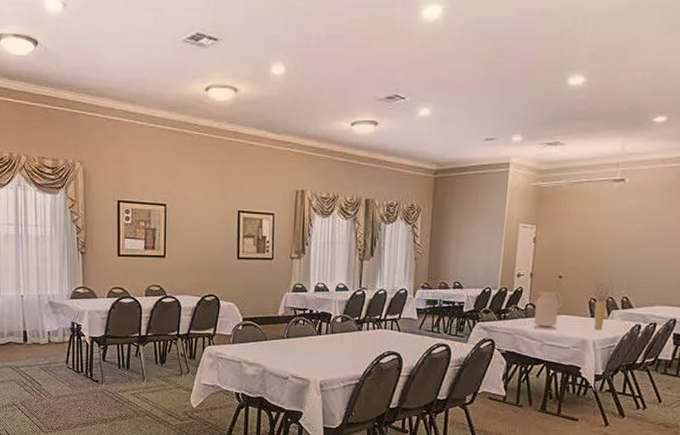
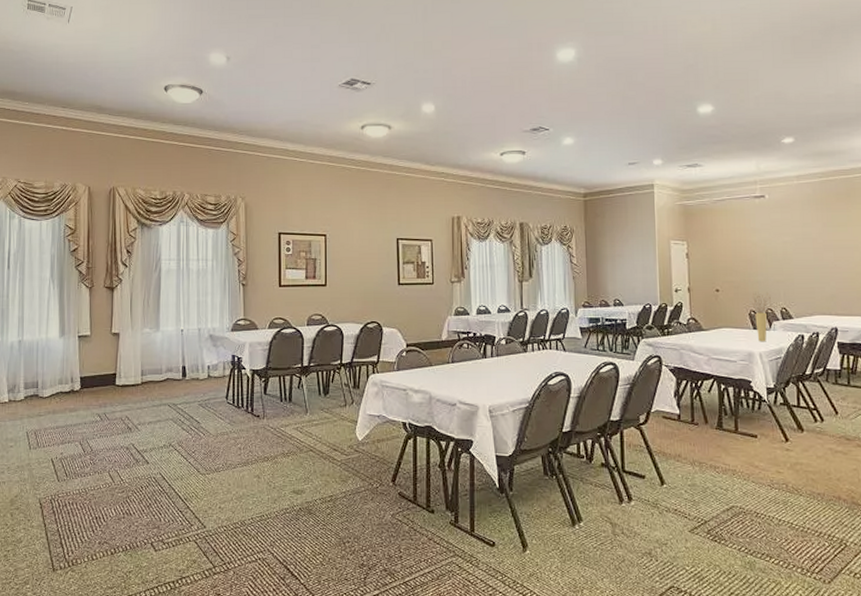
water jug: present [533,291,563,330] -> none [696,305,723,344]

